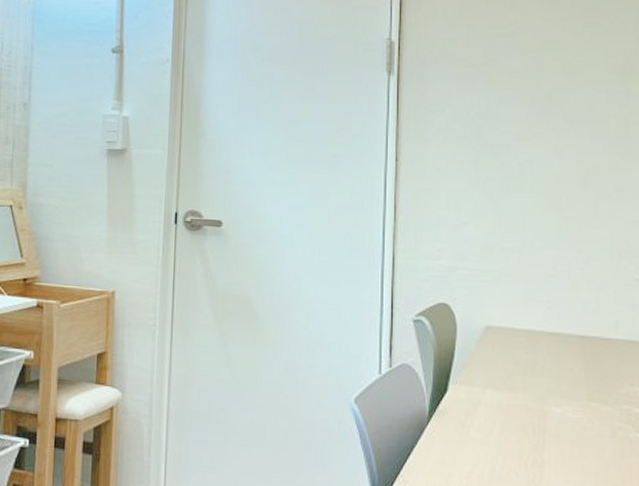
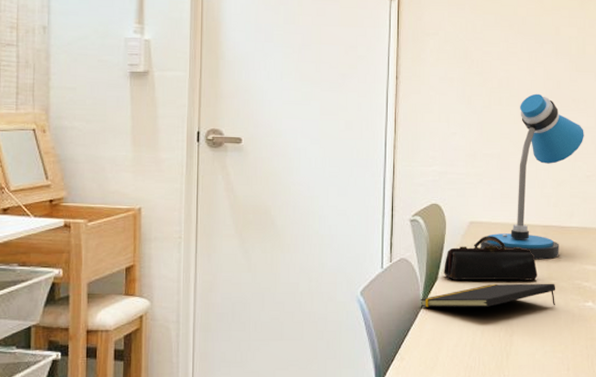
notepad: none [426,401,599,435] -> present [420,283,556,308]
pencil case: none [455,343,574,402] -> present [444,236,538,281]
desk lamp: none [500,179,630,377] -> present [481,93,584,260]

